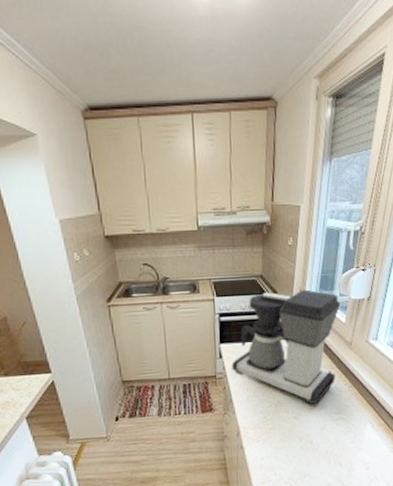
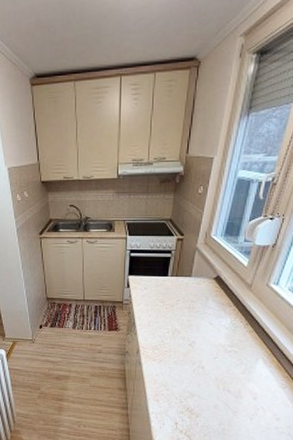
coffee maker: present [231,289,341,405] -> none [137,234,245,336]

